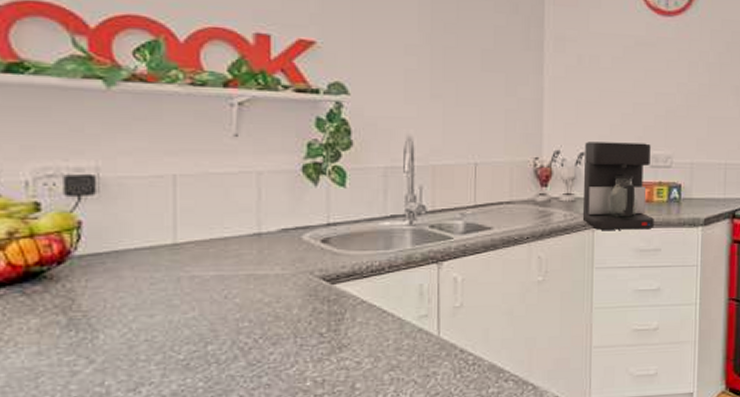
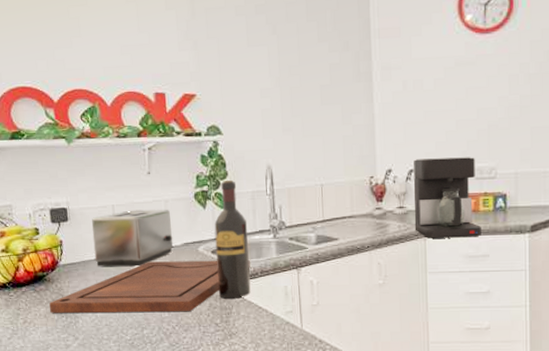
cutting board: none [48,251,375,326] -> present [49,260,250,313]
toaster: none [135,184,265,258] -> present [91,210,173,266]
wine bottle: none [328,152,375,301] -> present [214,181,251,299]

